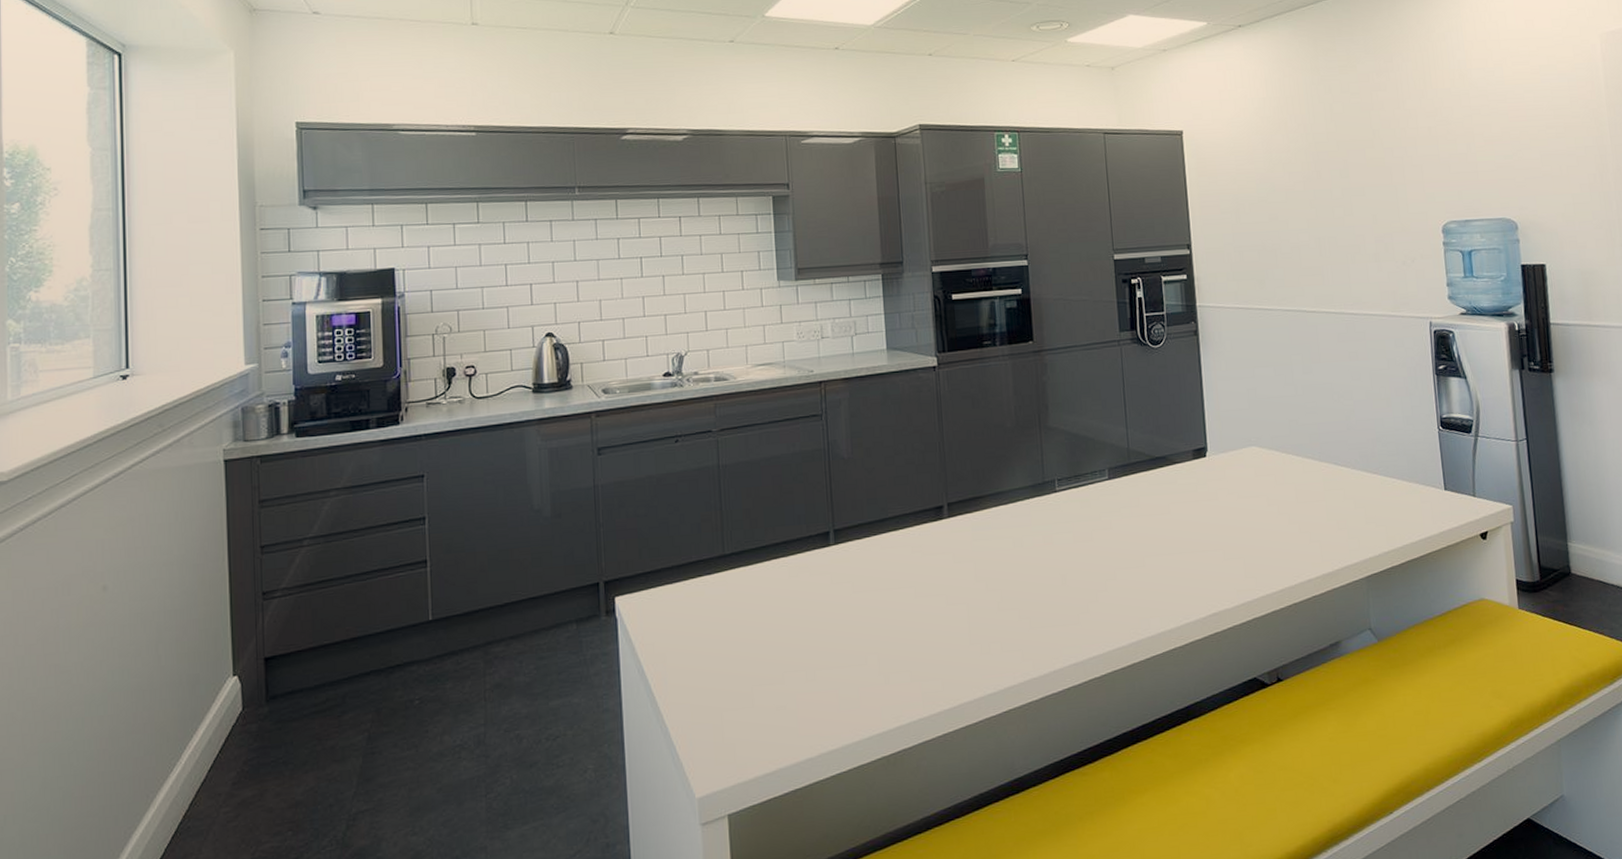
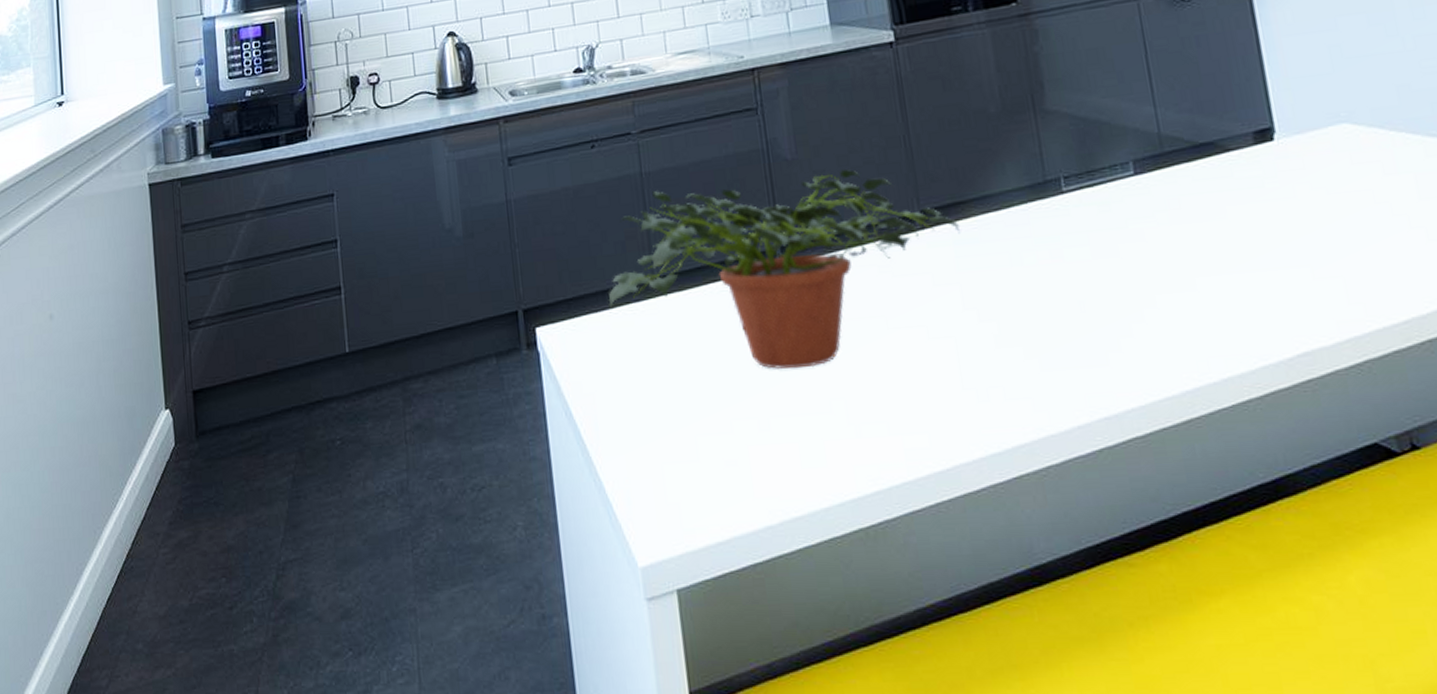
potted plant: none [682,467,977,631] -> present [608,168,960,370]

